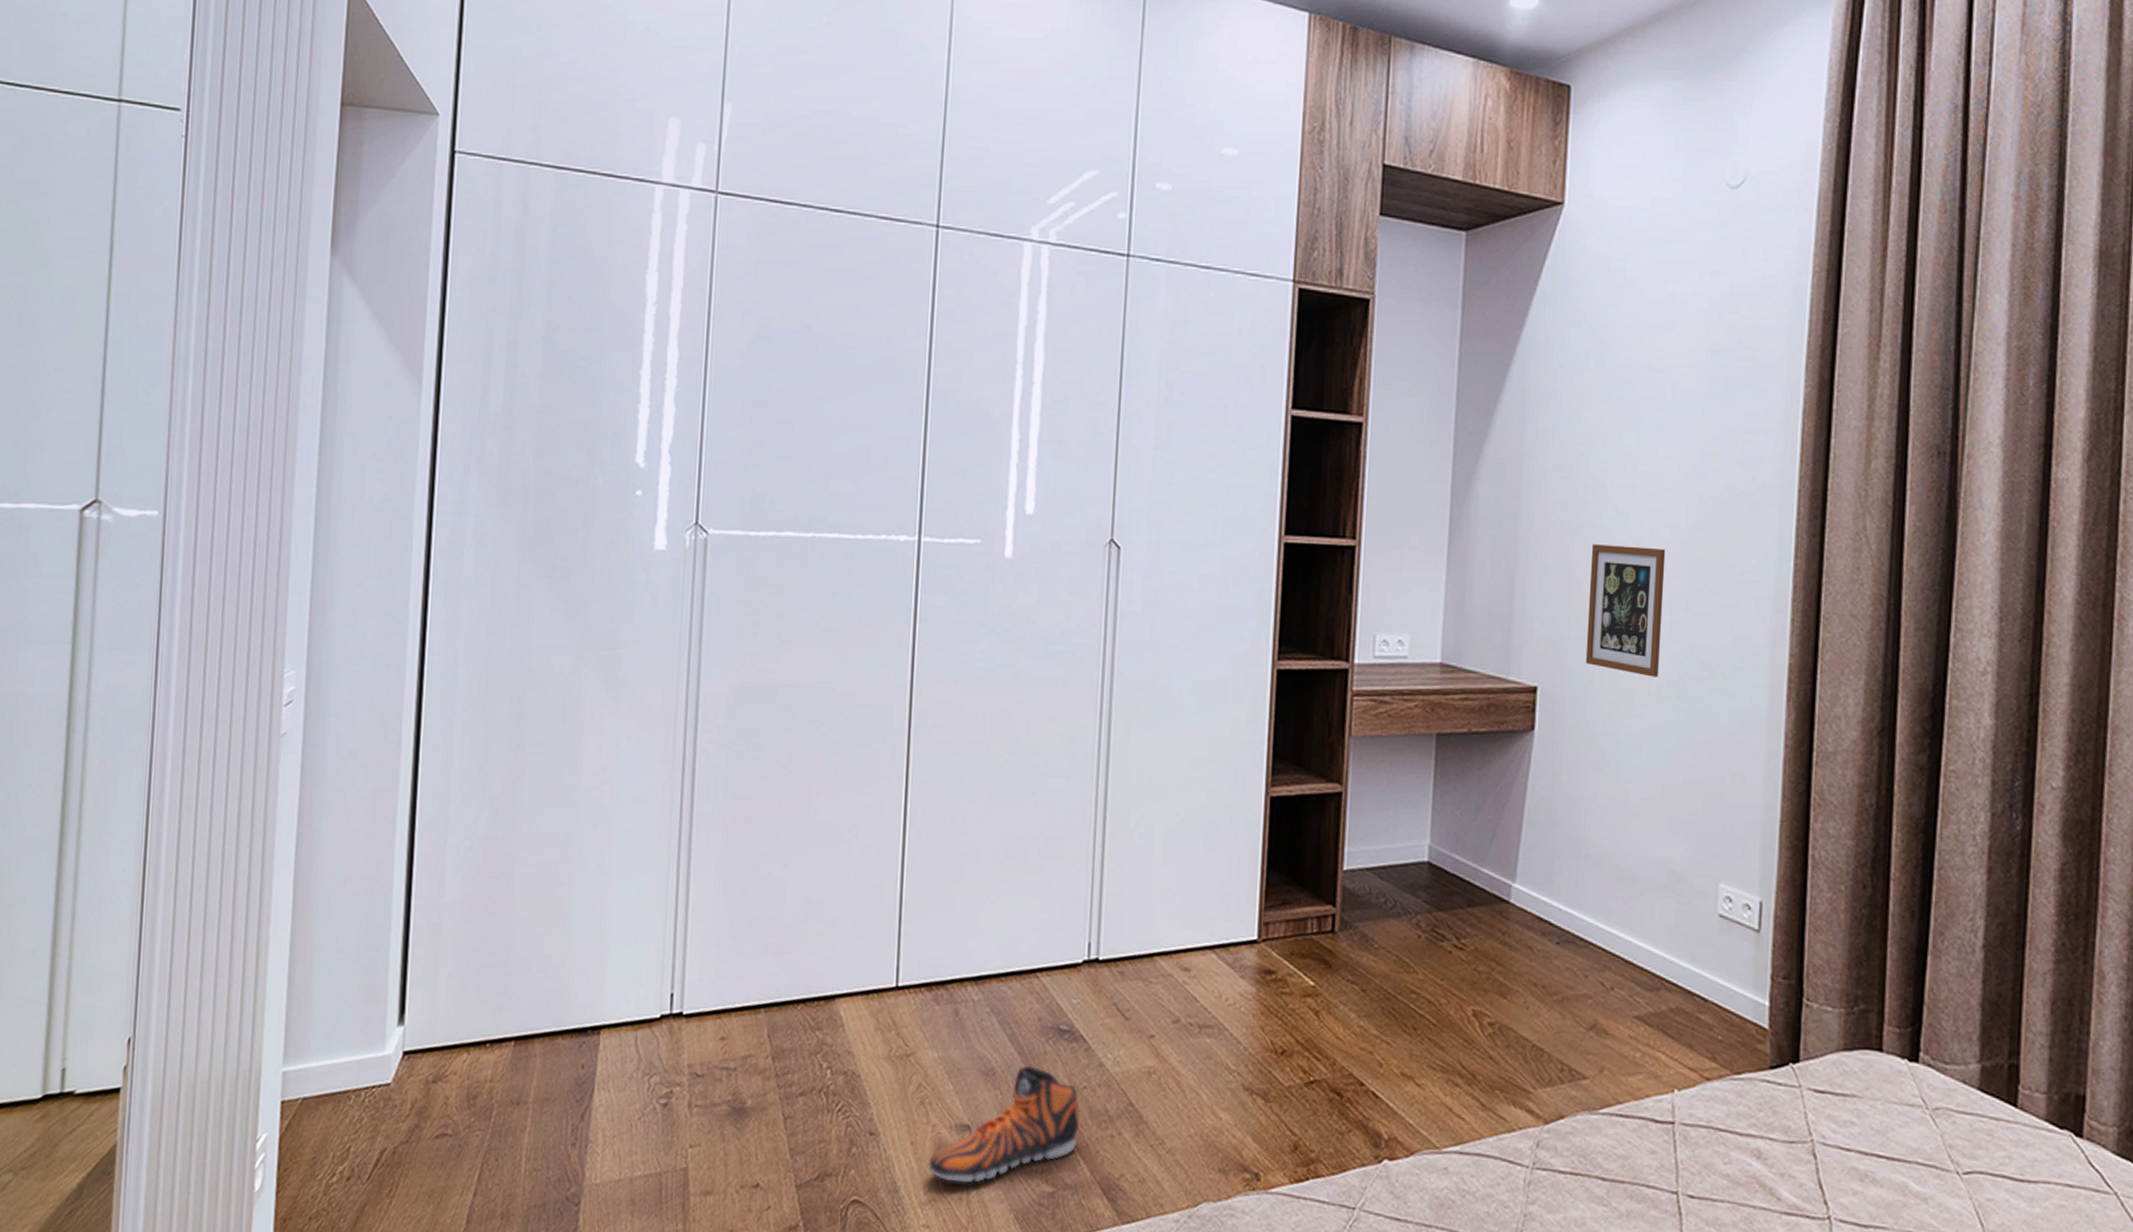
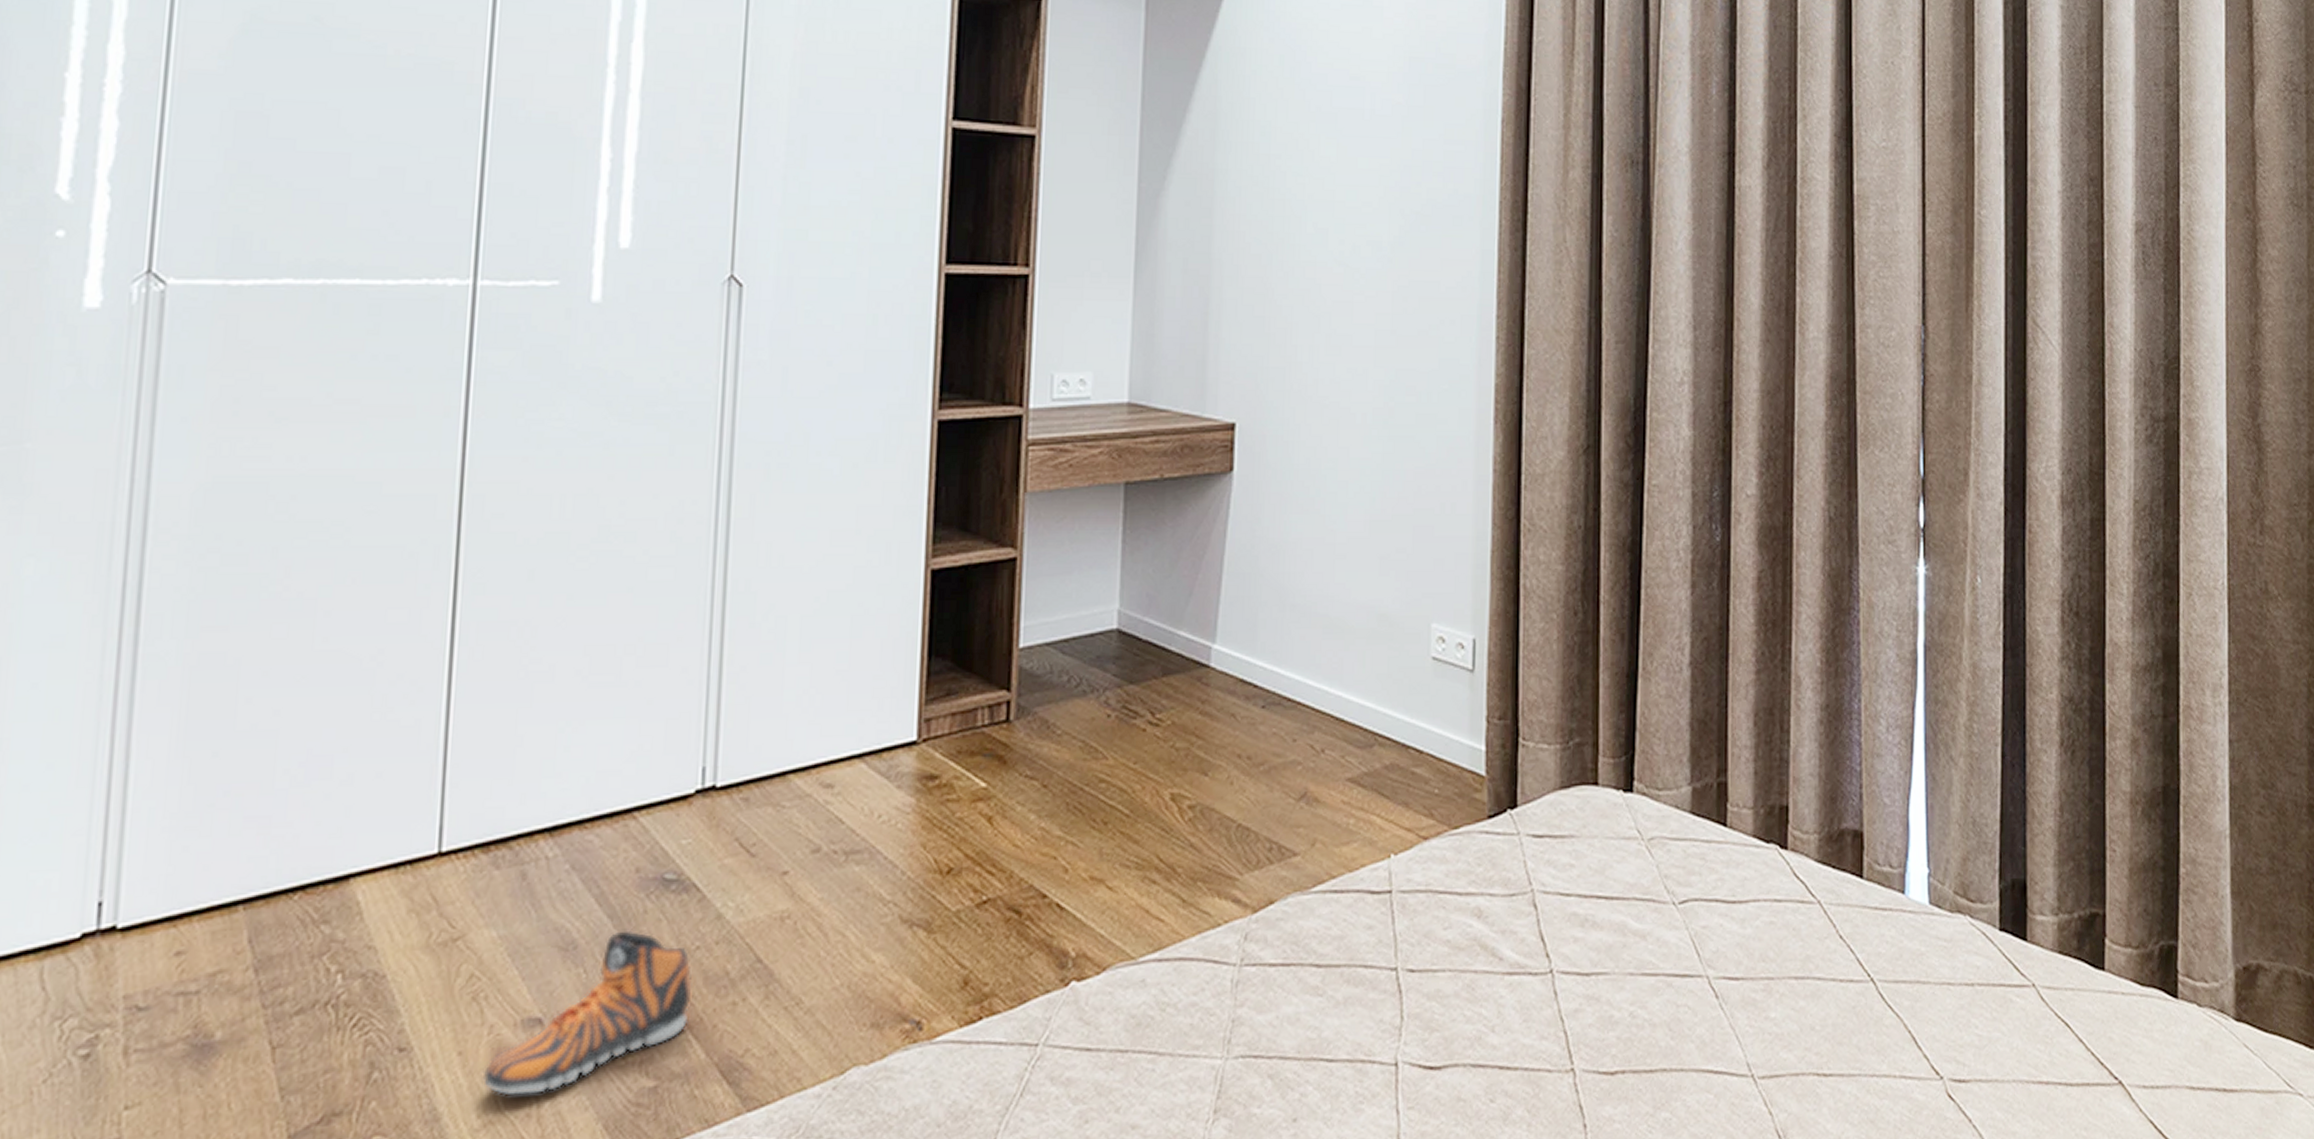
picture frame: present [1585,544,1666,677] -> none [1286,264,1368,406]

